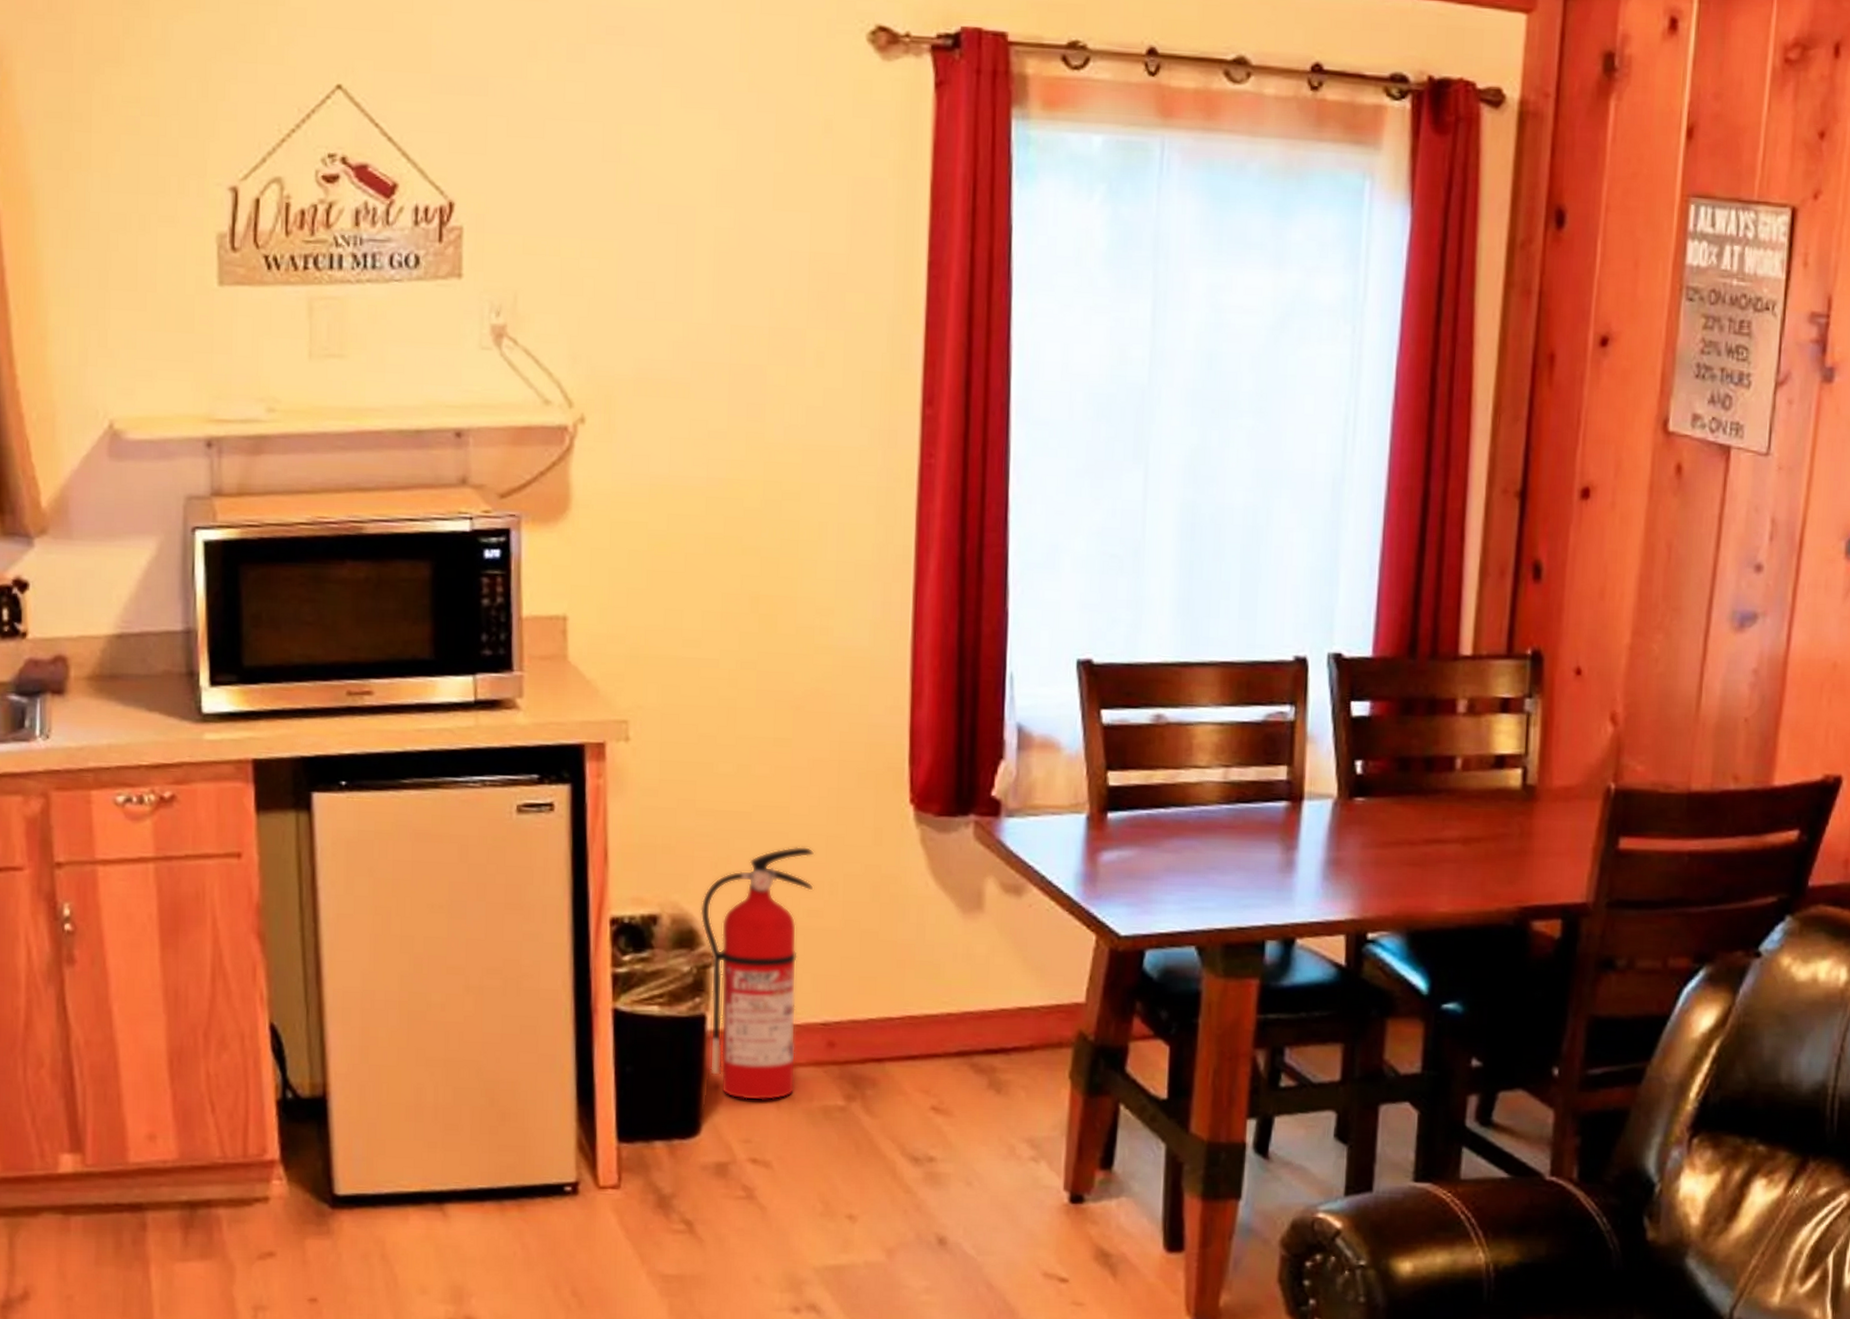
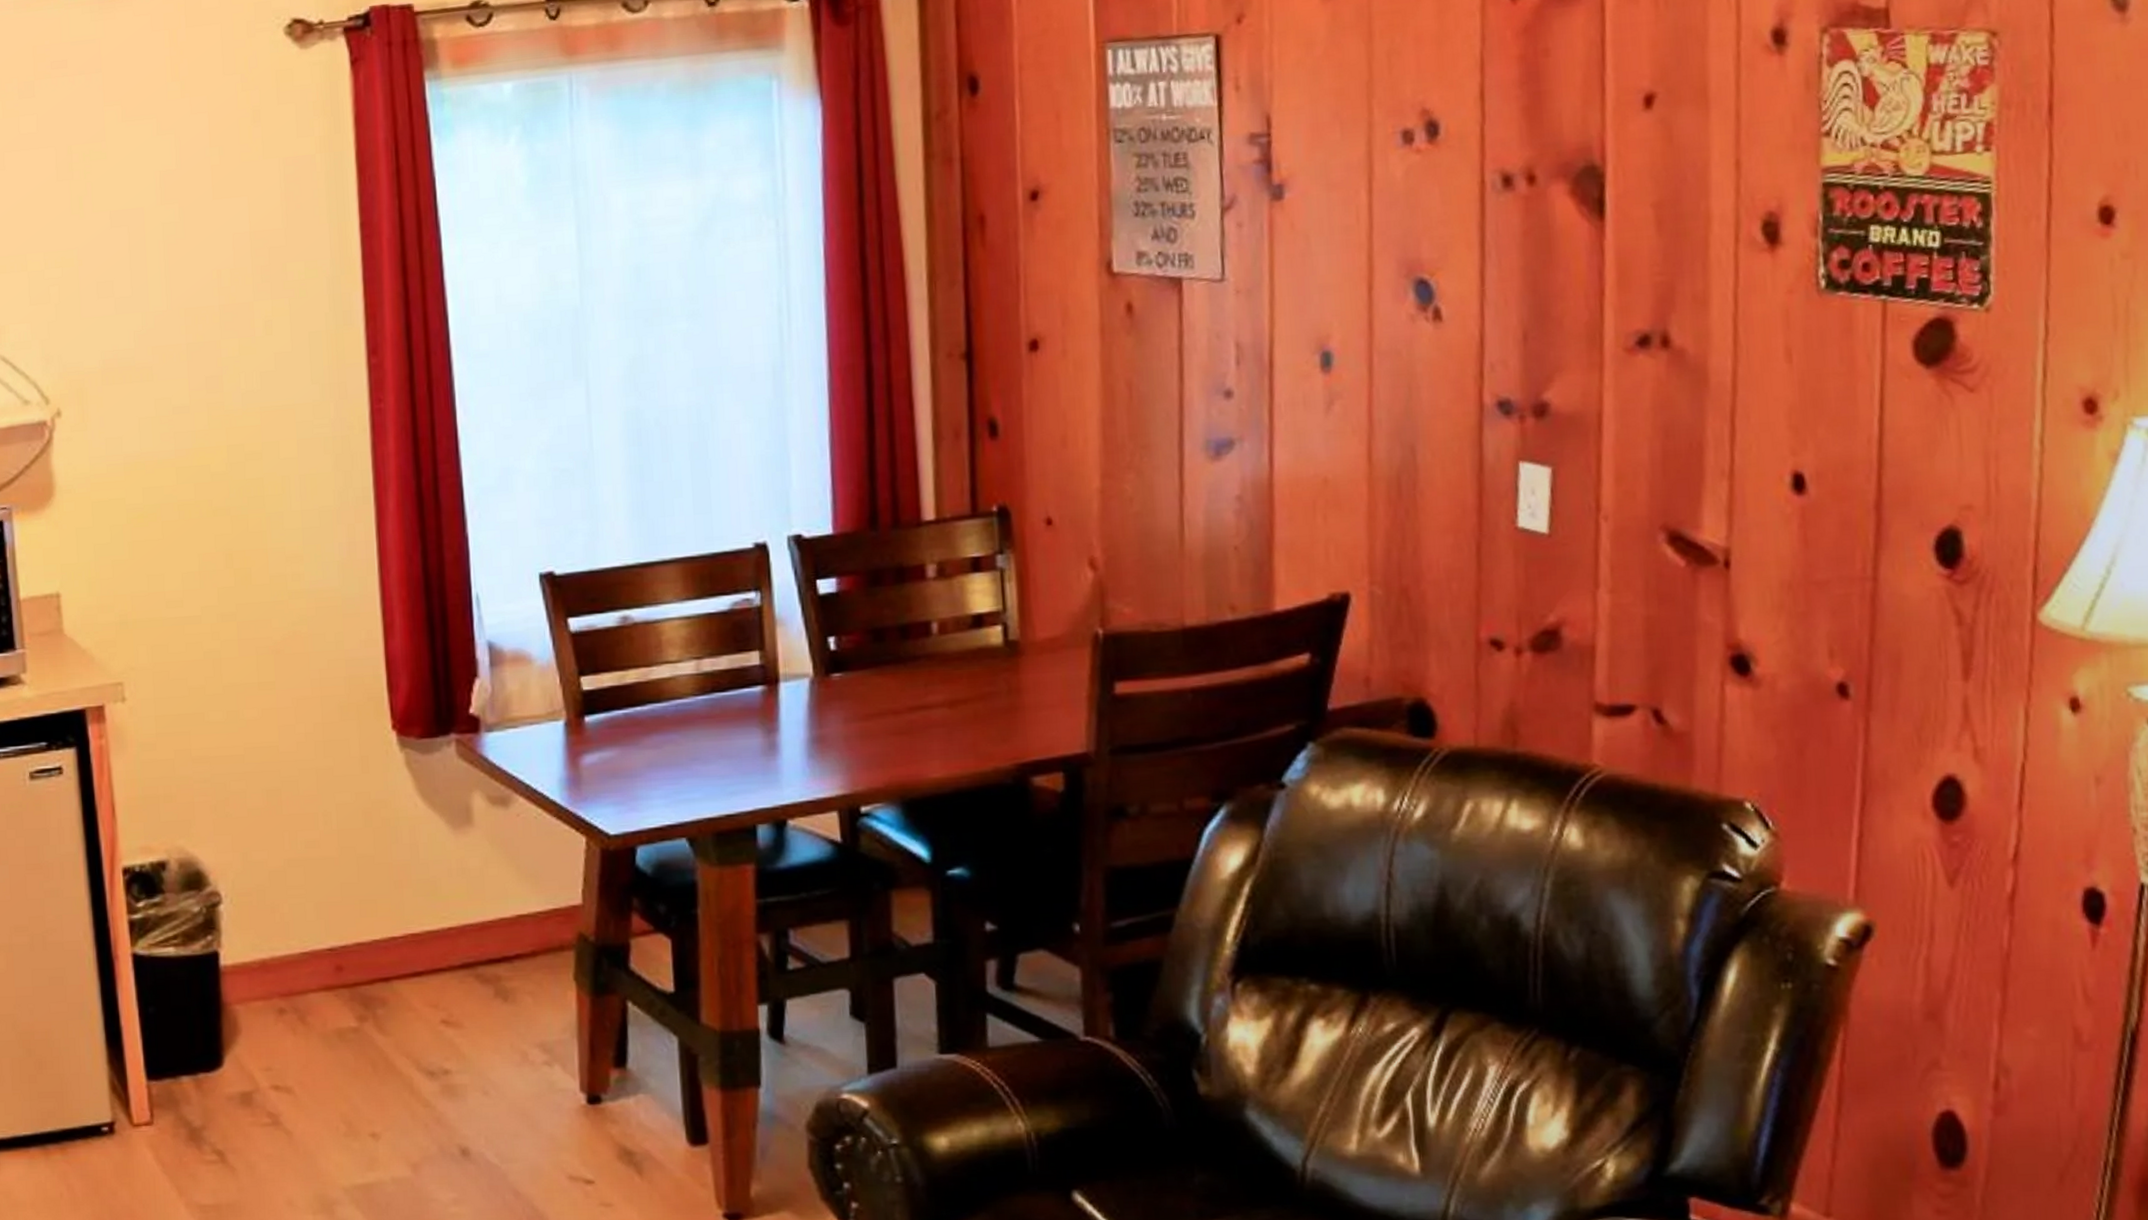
fire extinguisher: present [700,846,814,1101] -> none [204,781,309,1029]

